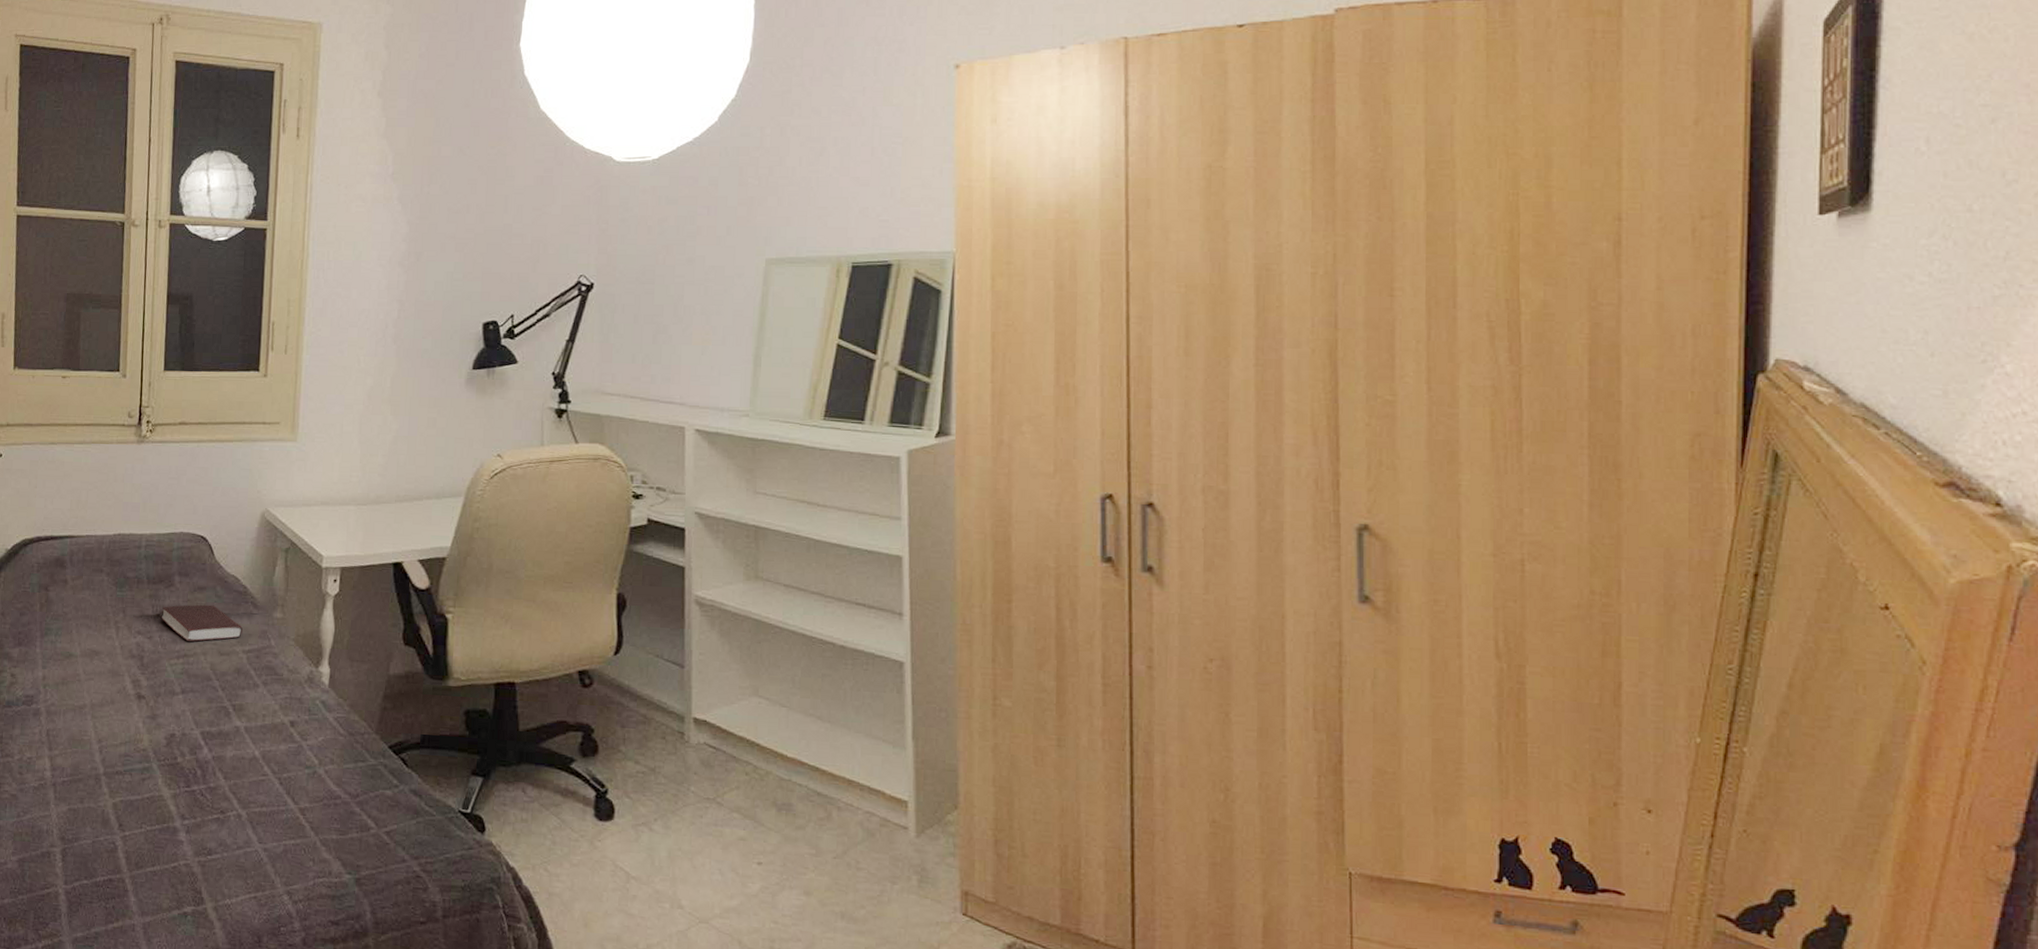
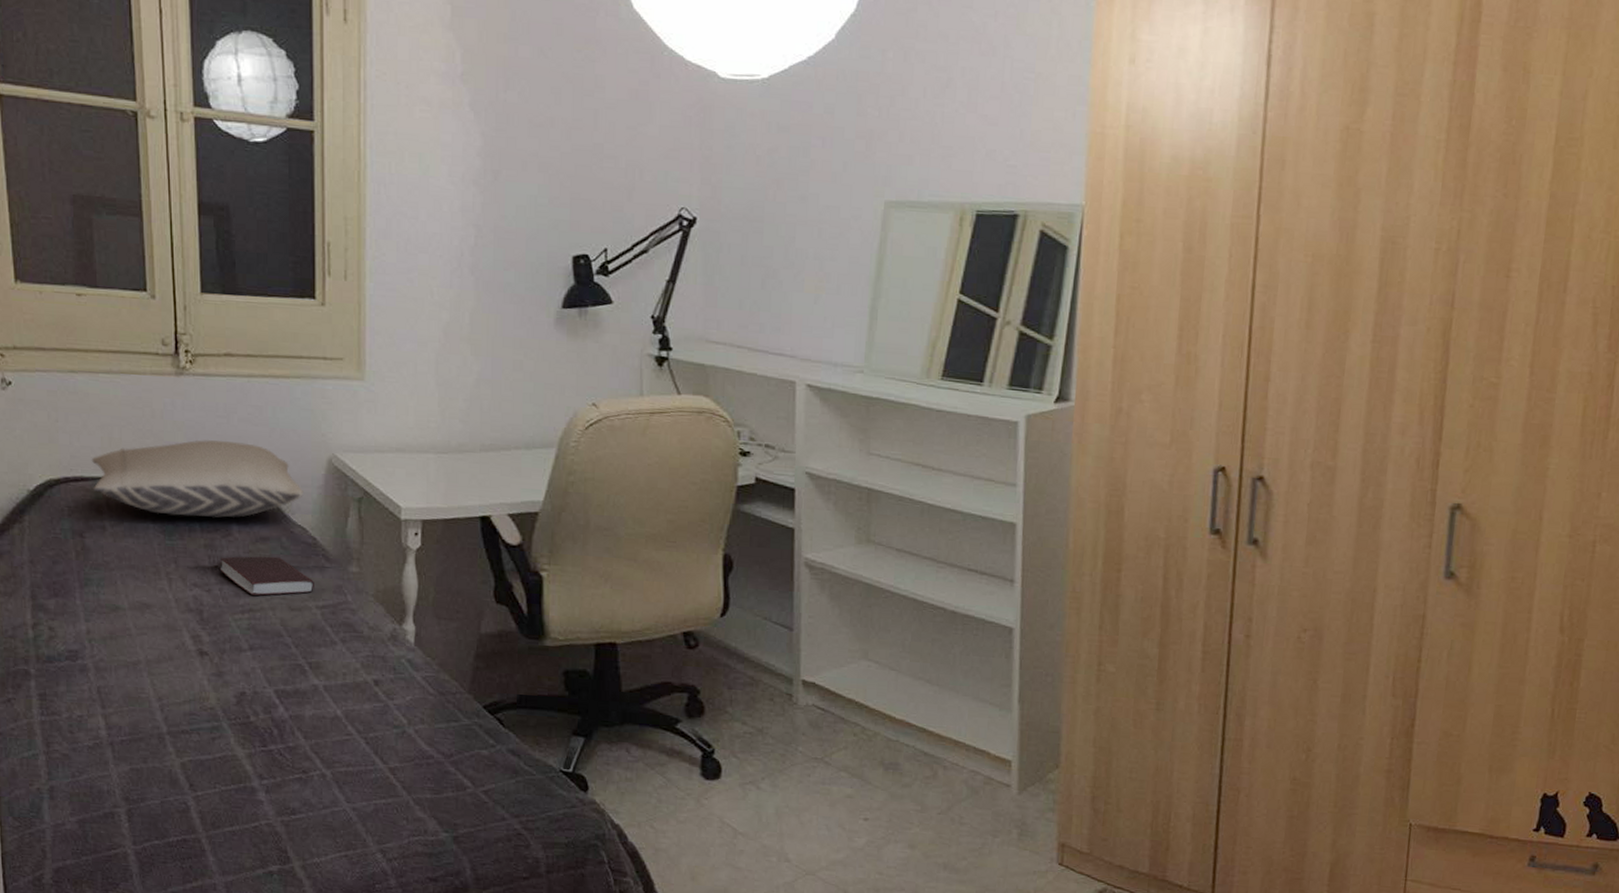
pillow: none [60,499,238,571] -> present [91,439,303,518]

